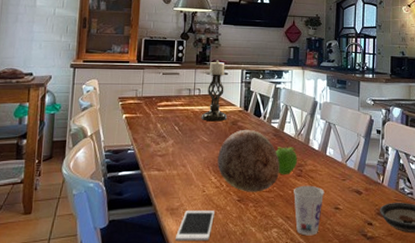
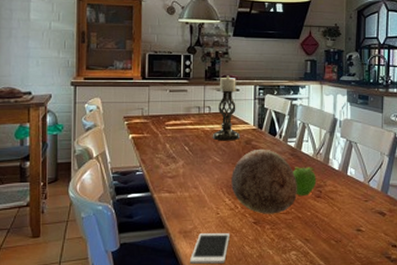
cup: present [294,185,325,236] -> none [313,206,346,258]

